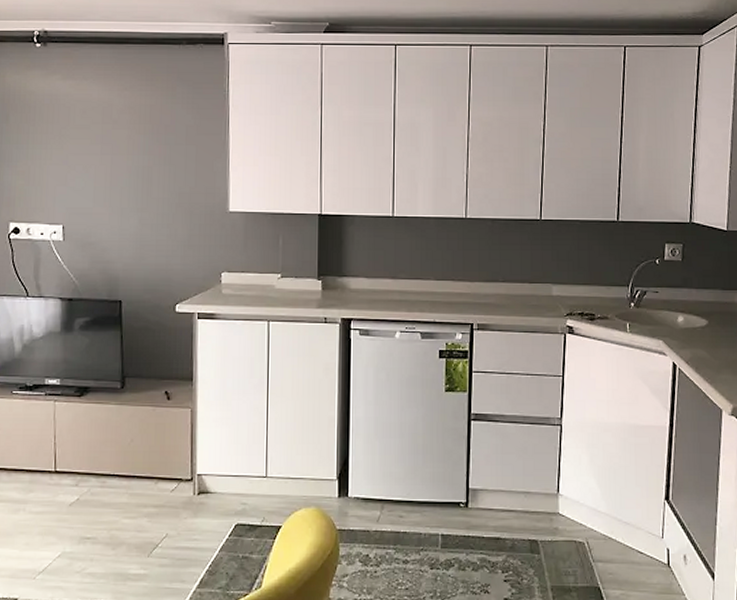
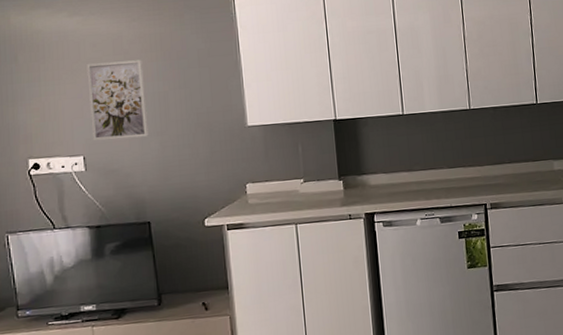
wall art: none [73,131,131,211] -> present [87,60,150,141]

